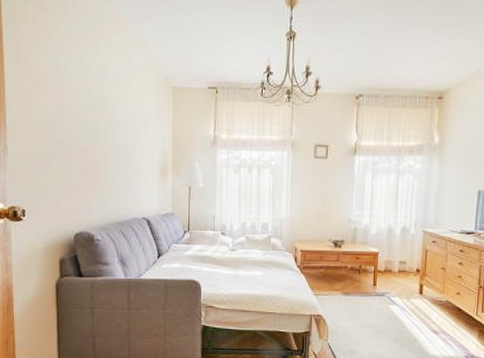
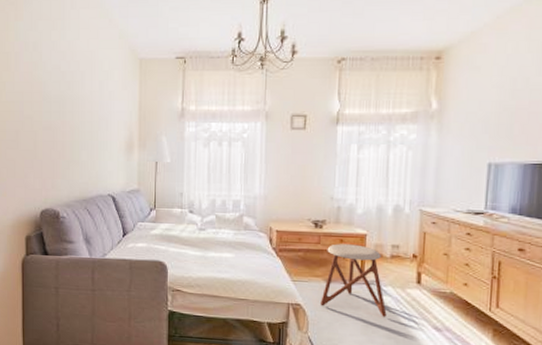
stool: none [339,261,394,324] -> present [321,244,387,317]

